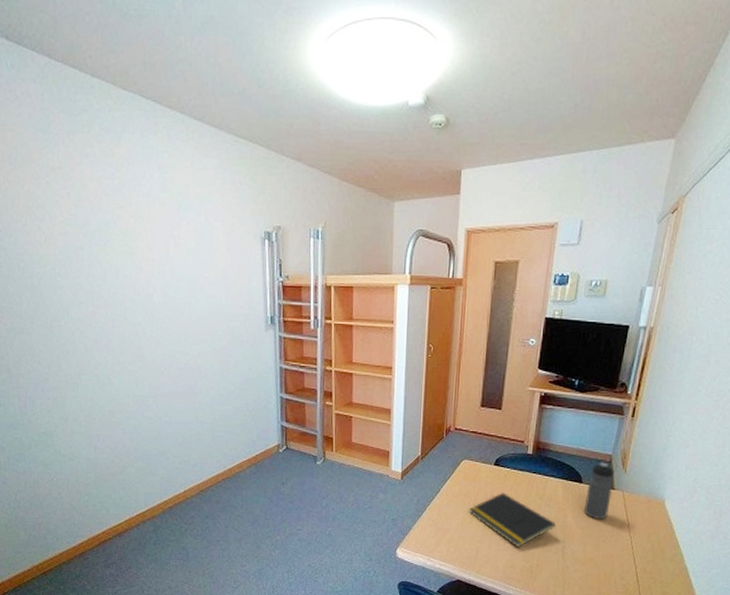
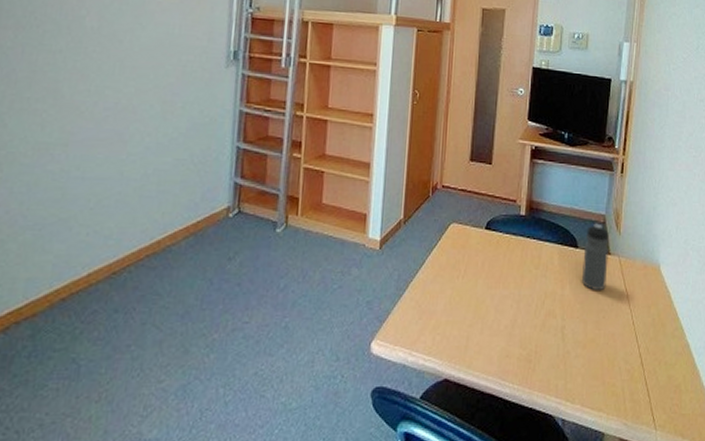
notepad: present [469,492,556,547] -> none [458,262,553,330]

